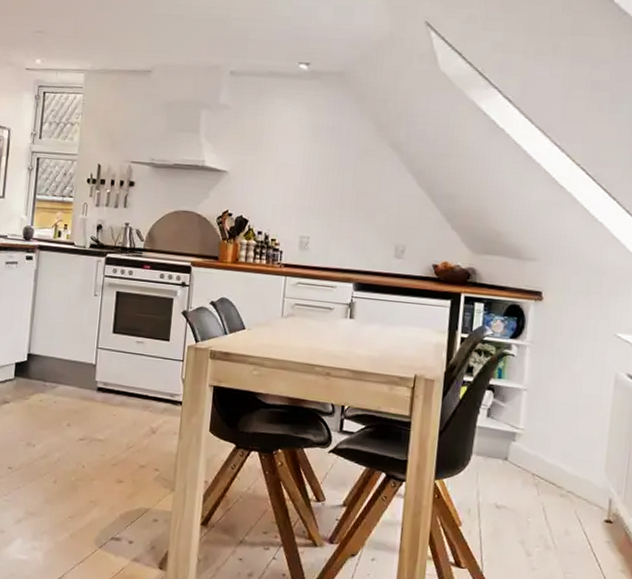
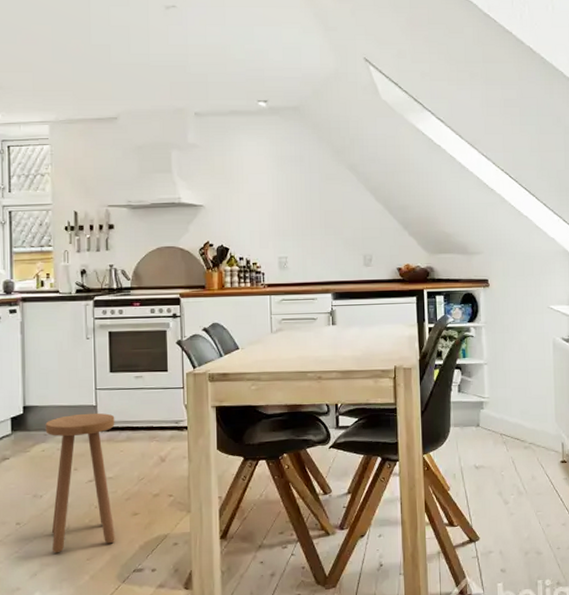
stool: none [37,369,112,507] -> present [45,413,116,553]

